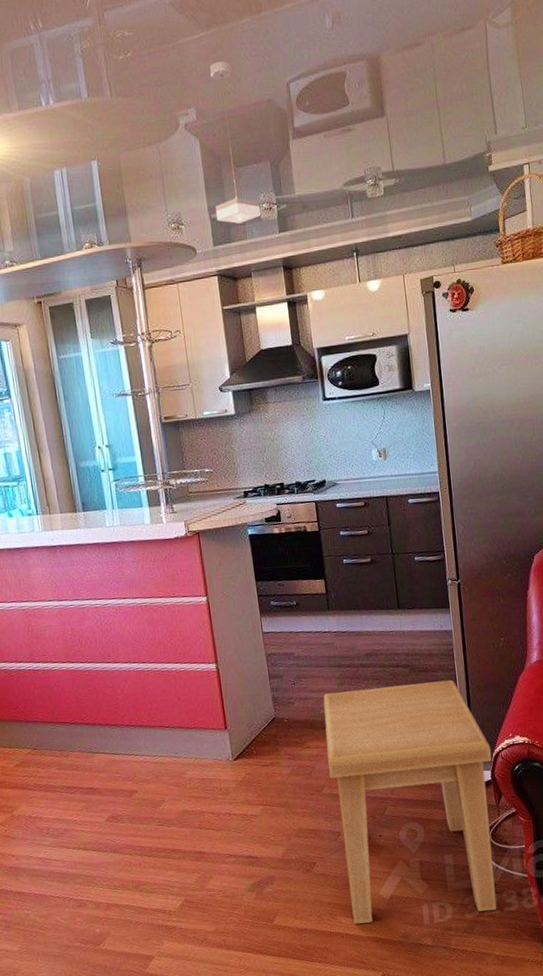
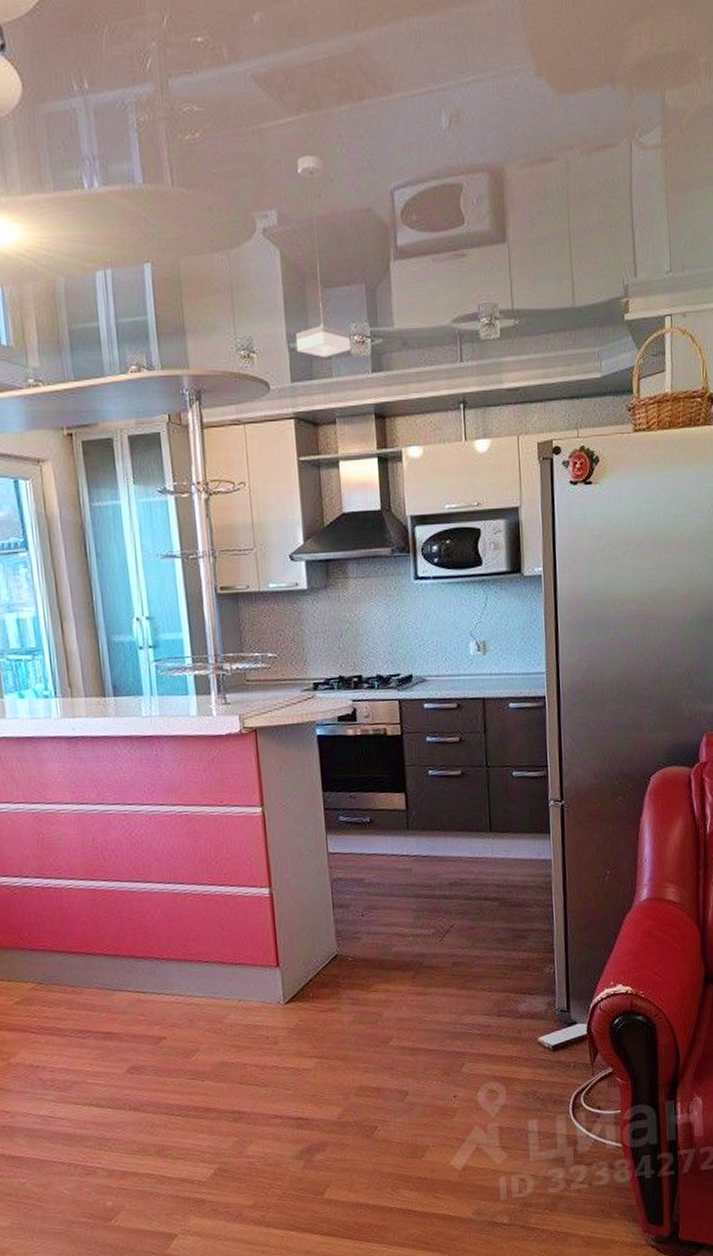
side table: present [323,679,497,925] -> none [396,917,589,1199]

